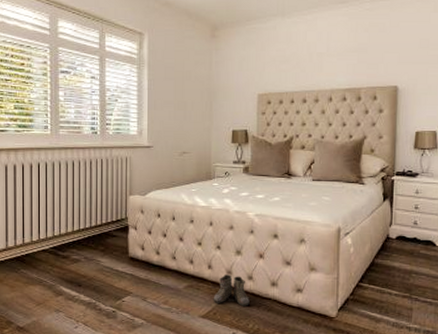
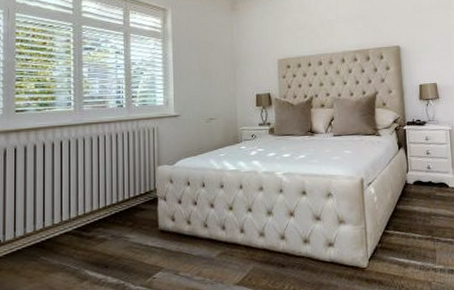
boots: present [213,274,251,306] -> none [247,237,285,269]

